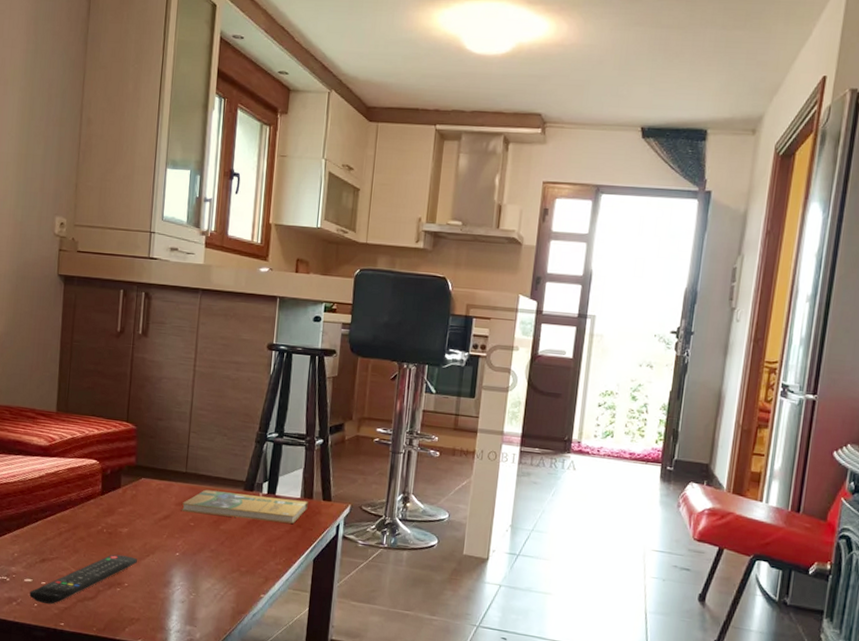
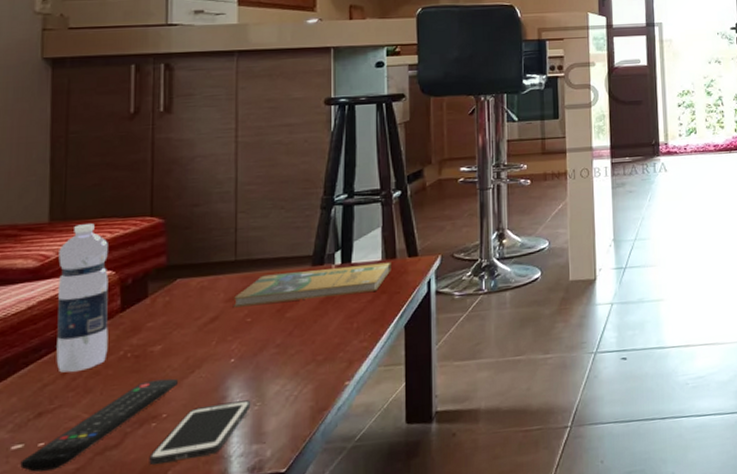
water bottle: none [56,418,96,535] -> present [56,223,109,373]
cell phone: none [113,584,188,625] -> present [149,400,251,466]

